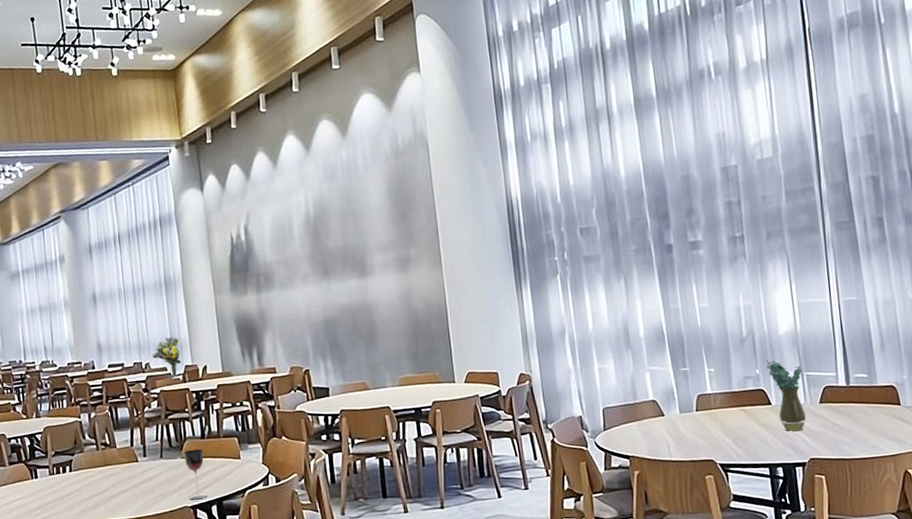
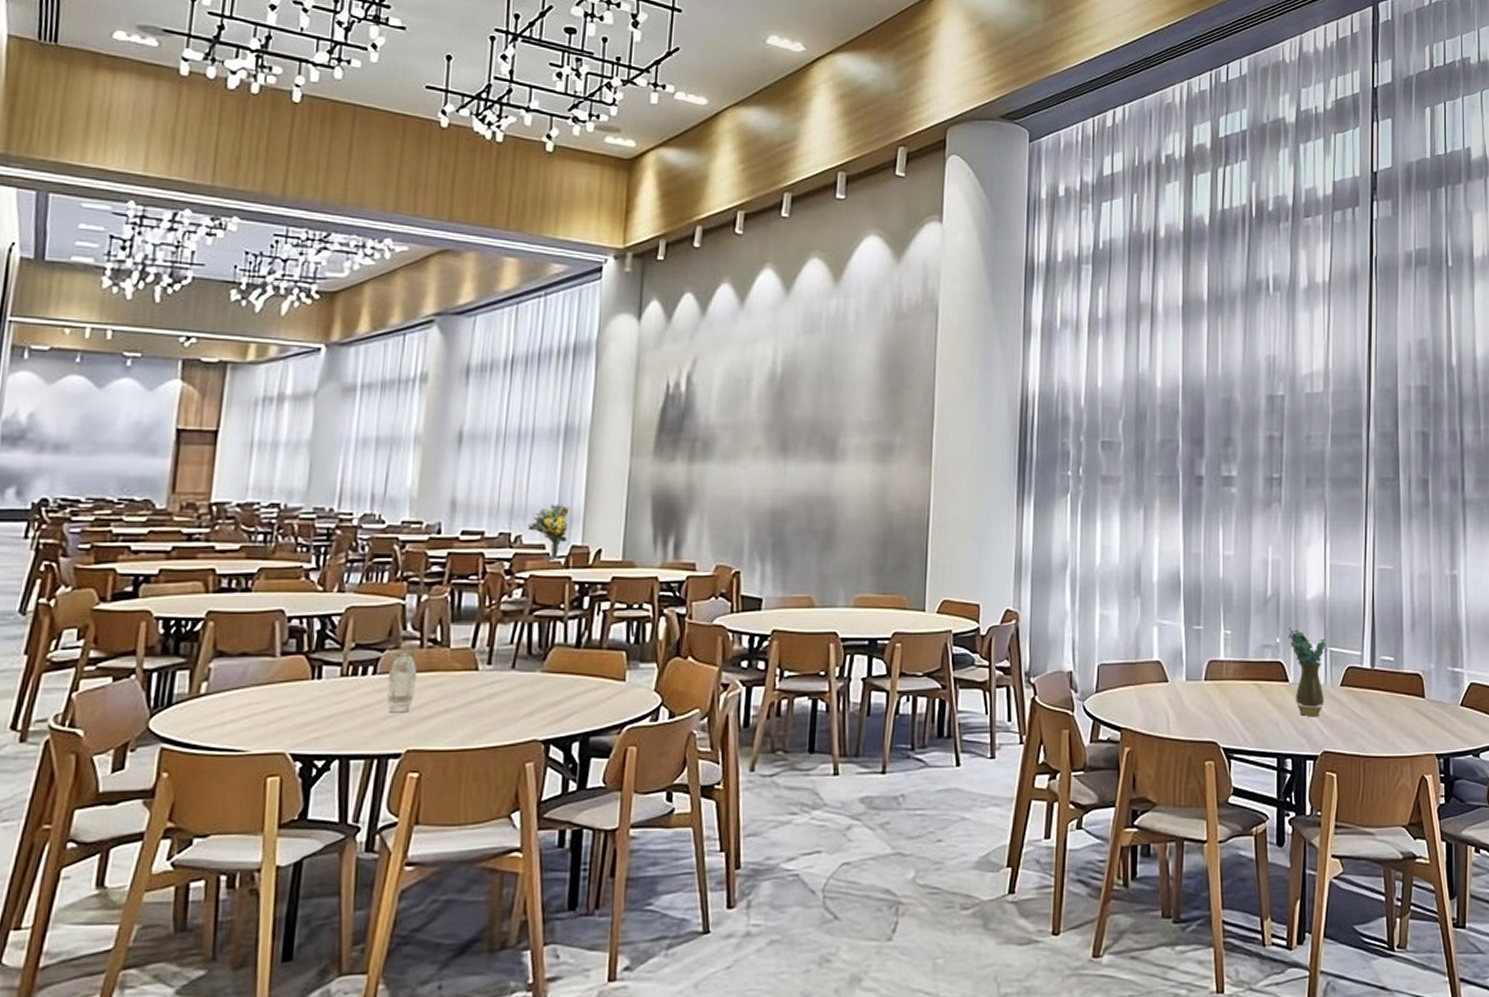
vase: none [79,453,100,497] -> present [386,652,418,713]
wineglass: present [183,449,207,500] -> none [543,661,576,732]

